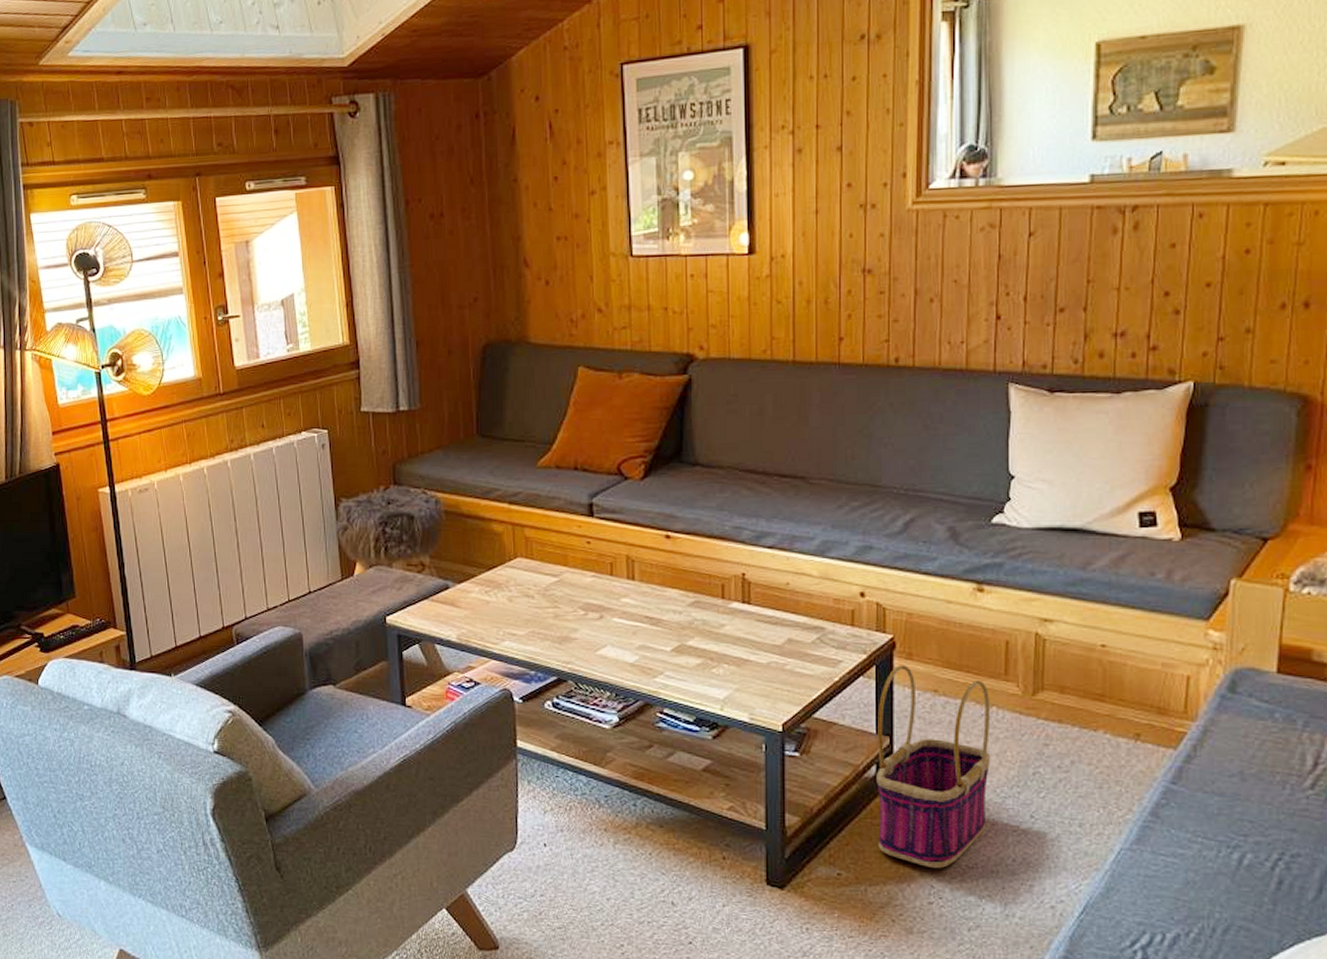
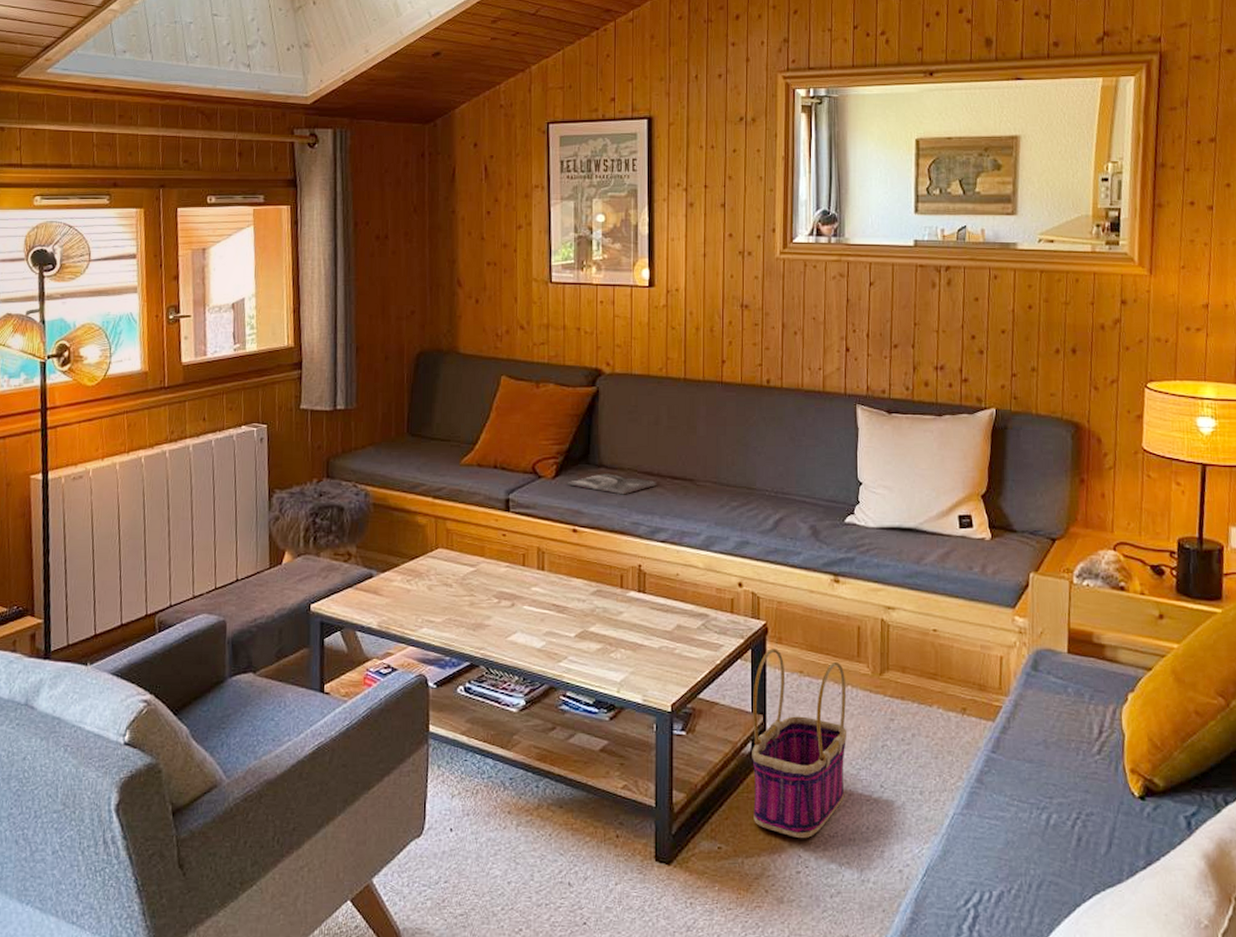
magazine: none [657,473,762,496] -> present [567,473,657,495]

